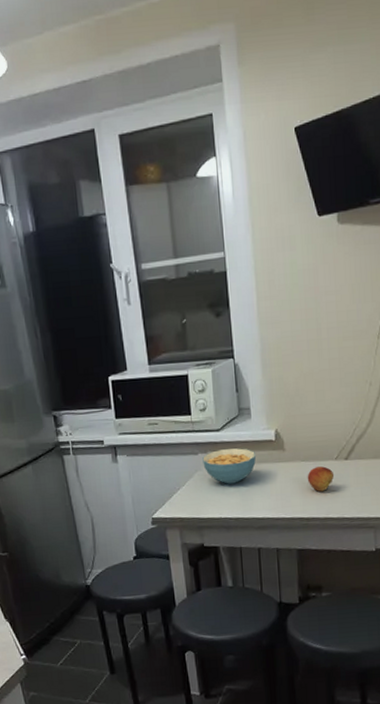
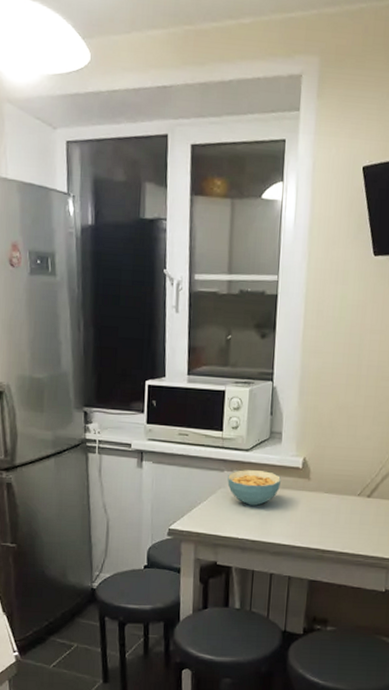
fruit: present [307,466,335,492] -> none [328,500,355,525]

